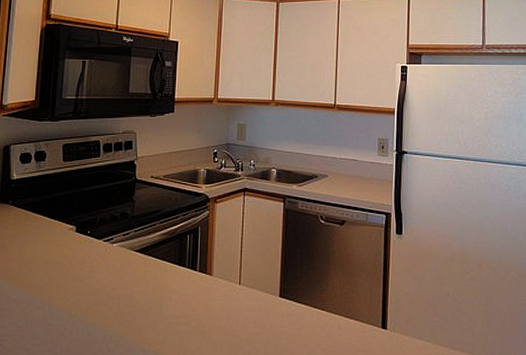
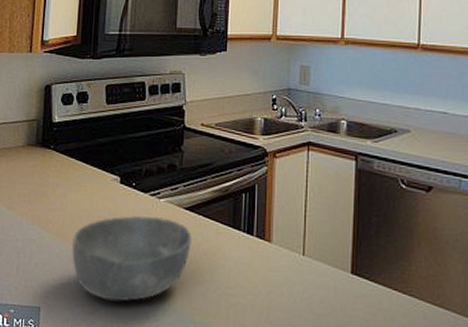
bowl: none [28,259,142,338] -> present [71,215,192,302]

